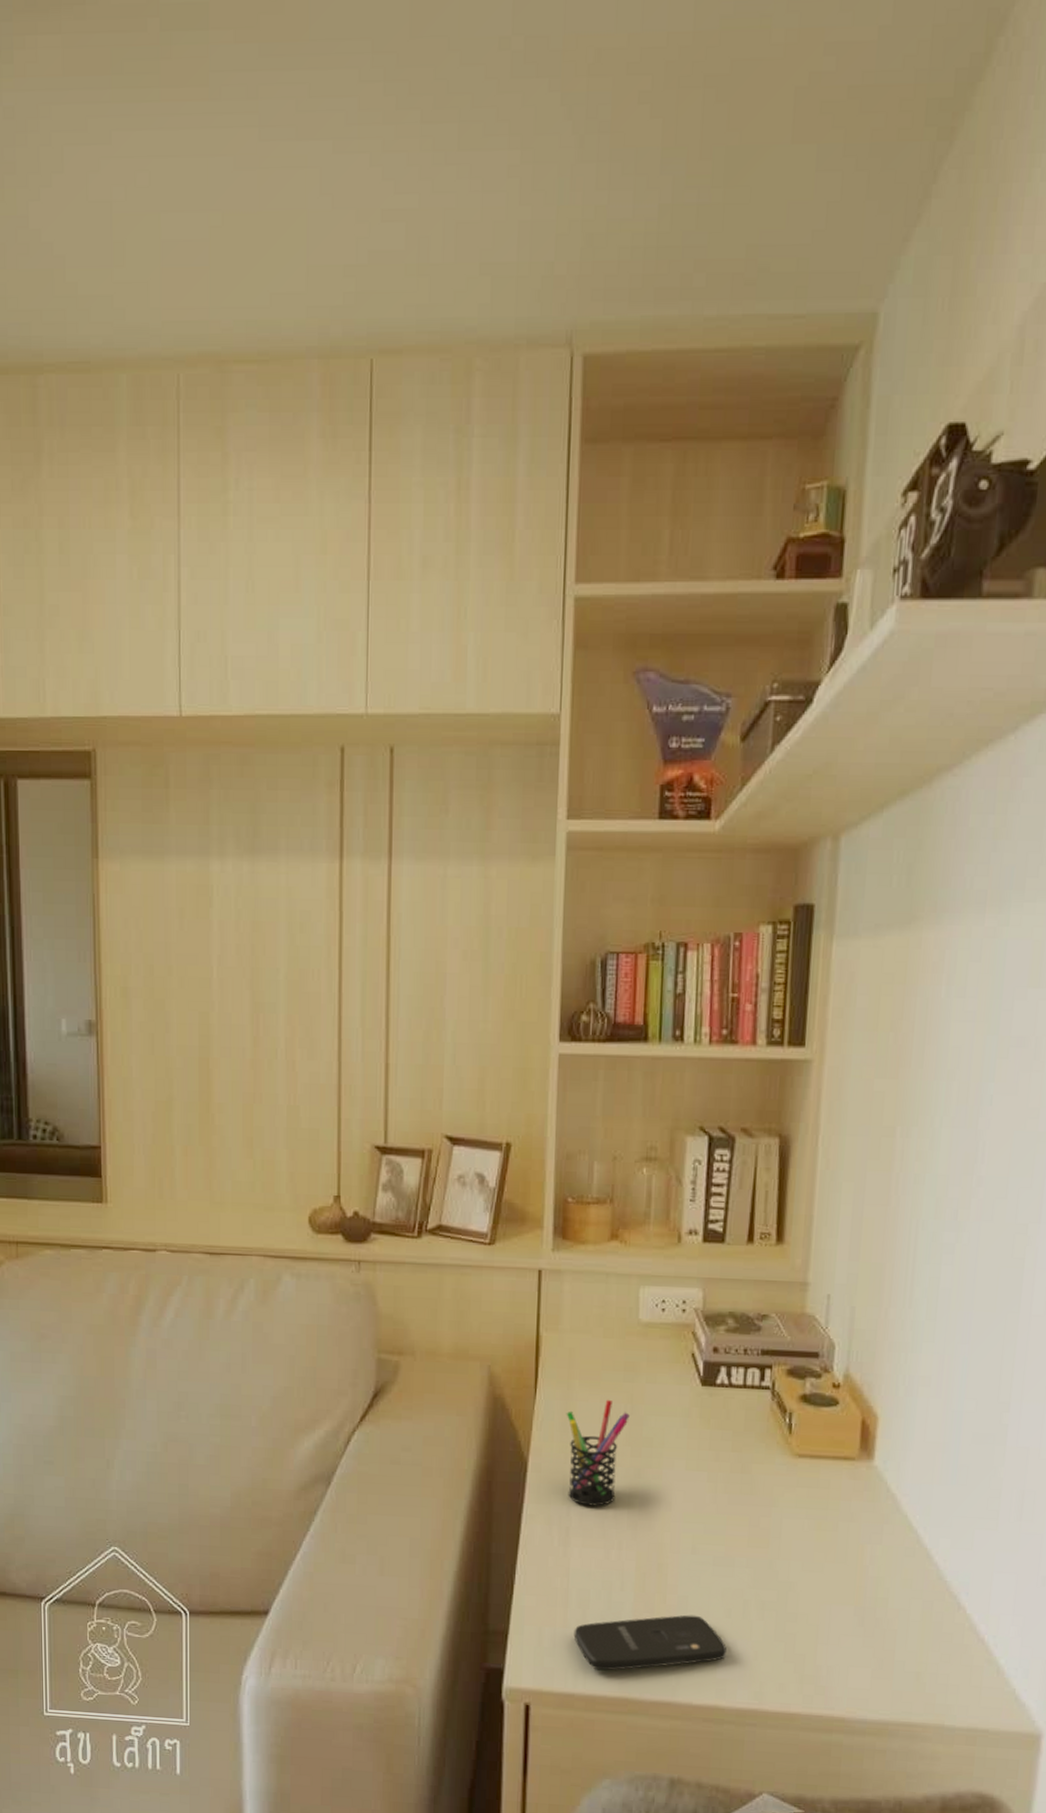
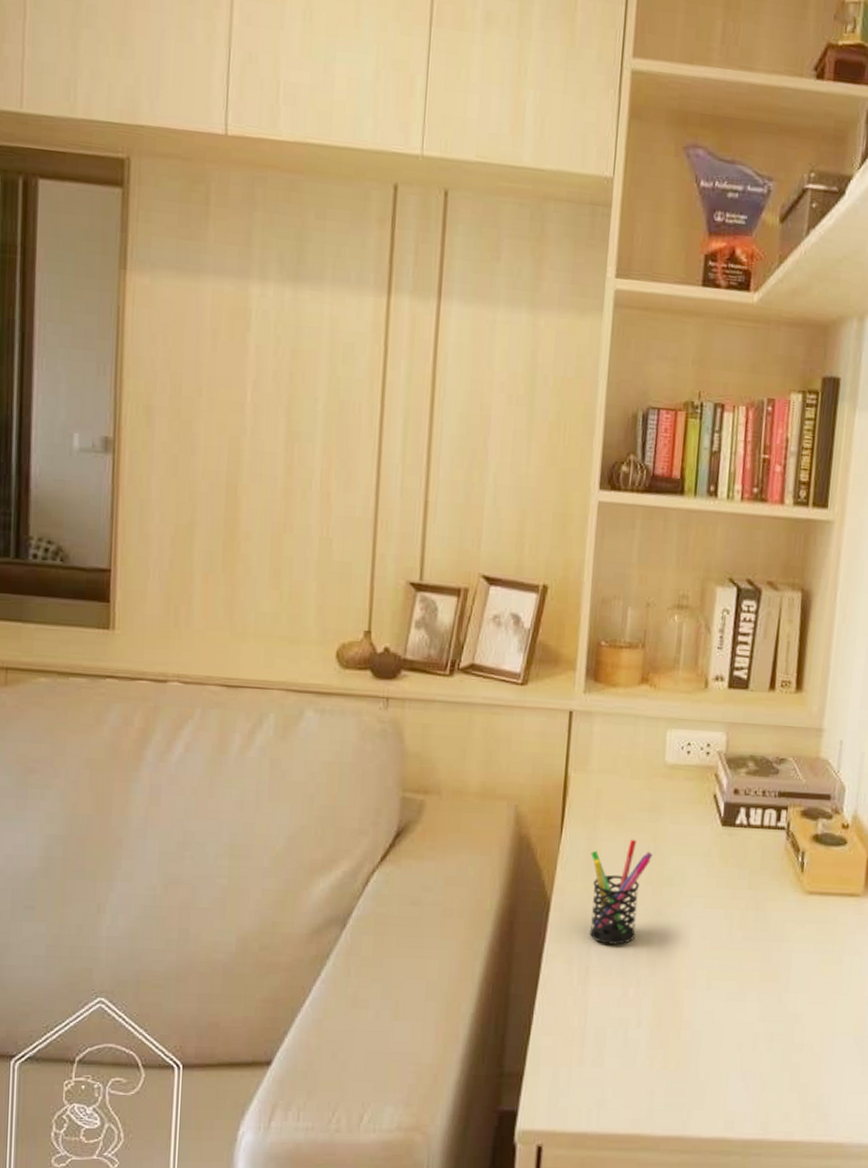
smartphone: present [573,1615,728,1671] -> none [589,1049,737,1109]

